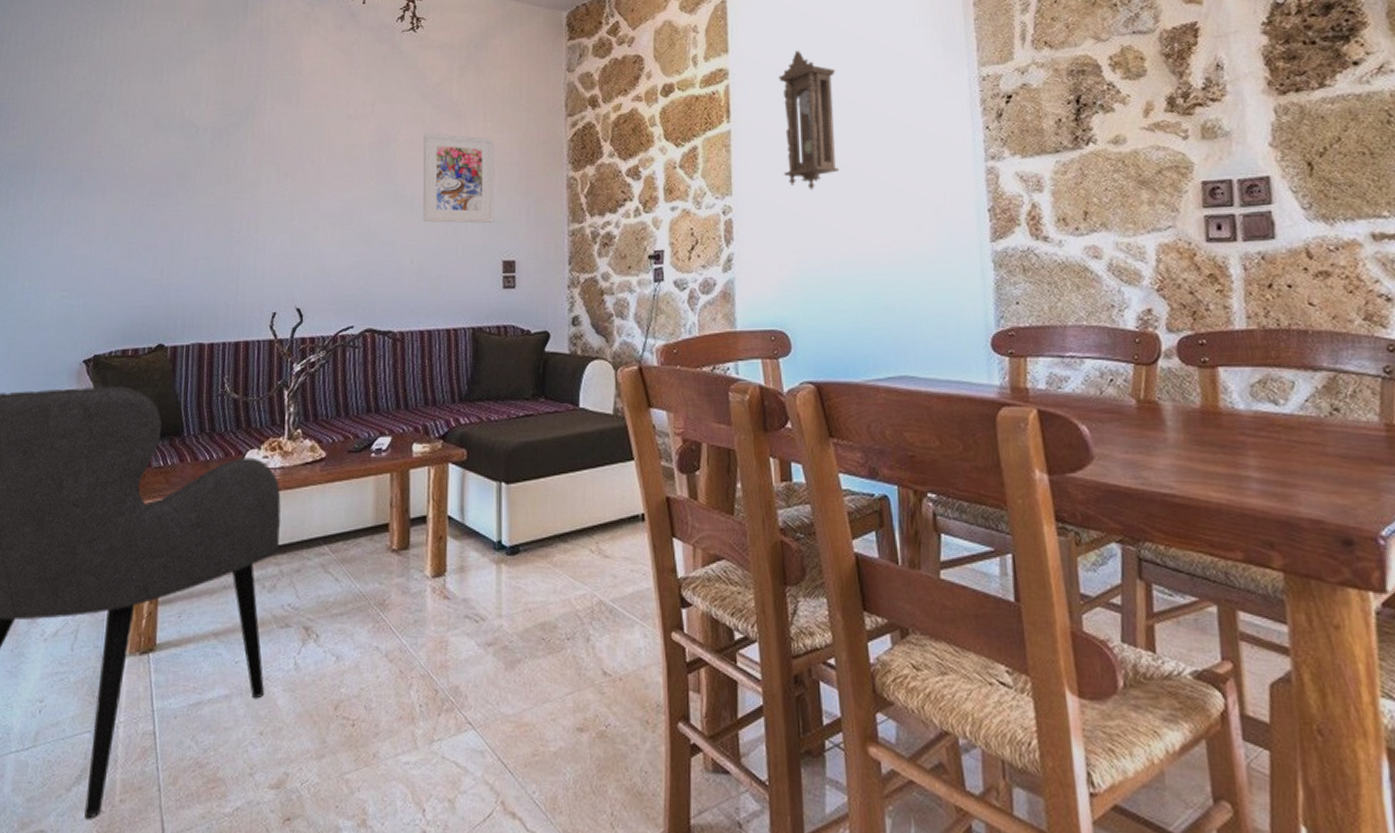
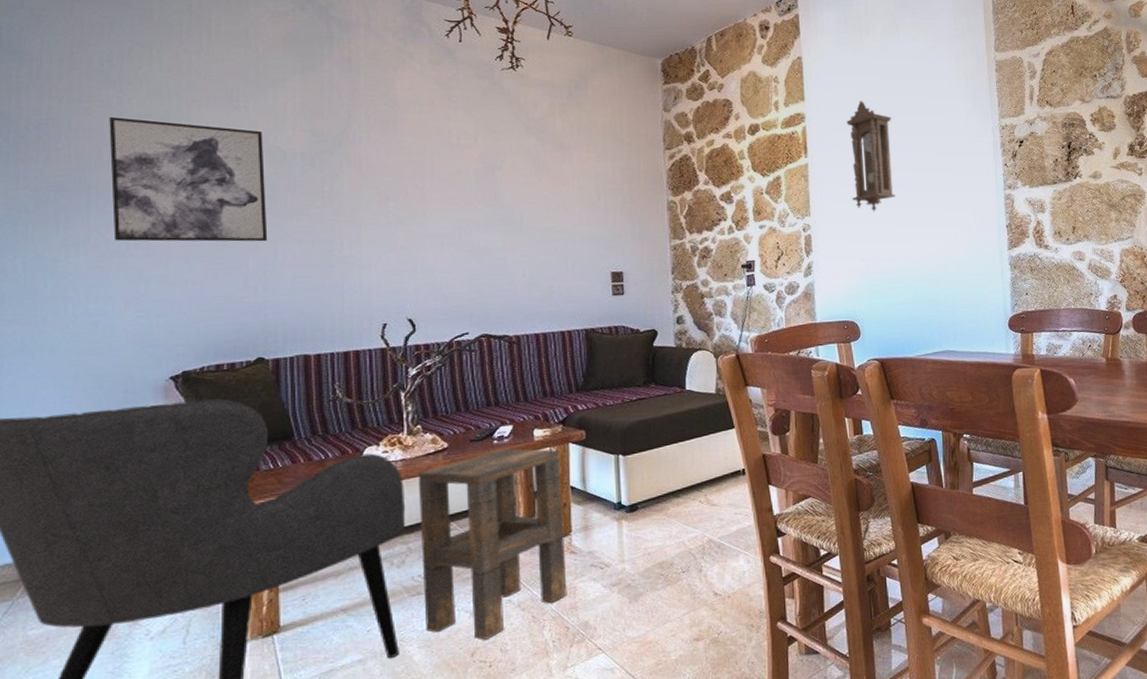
wall art: none [50,94,180,221] -> present [109,116,268,242]
side table: none [291,464,439,692] -> present [419,448,567,640]
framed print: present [423,133,495,223] -> none [529,162,602,241]

